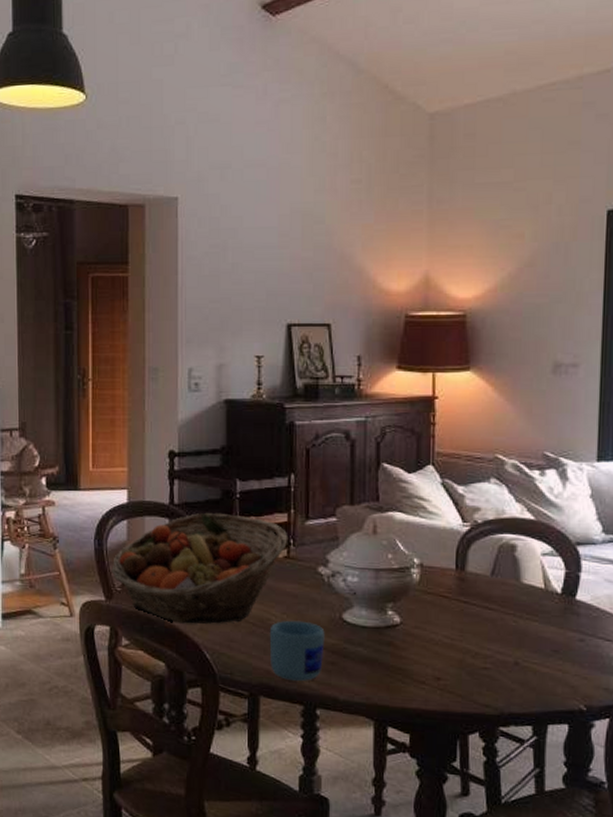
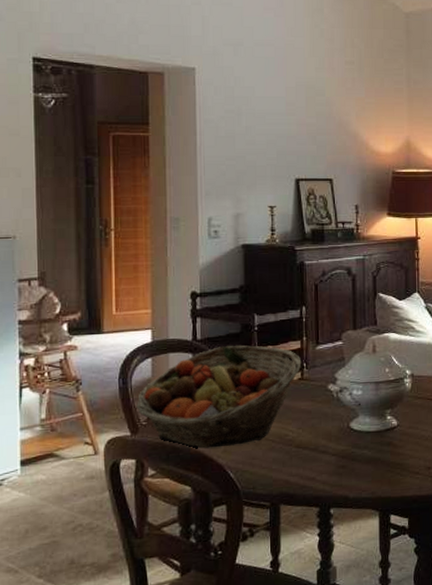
mug: present [269,620,325,682] -> none [287,433,336,487]

